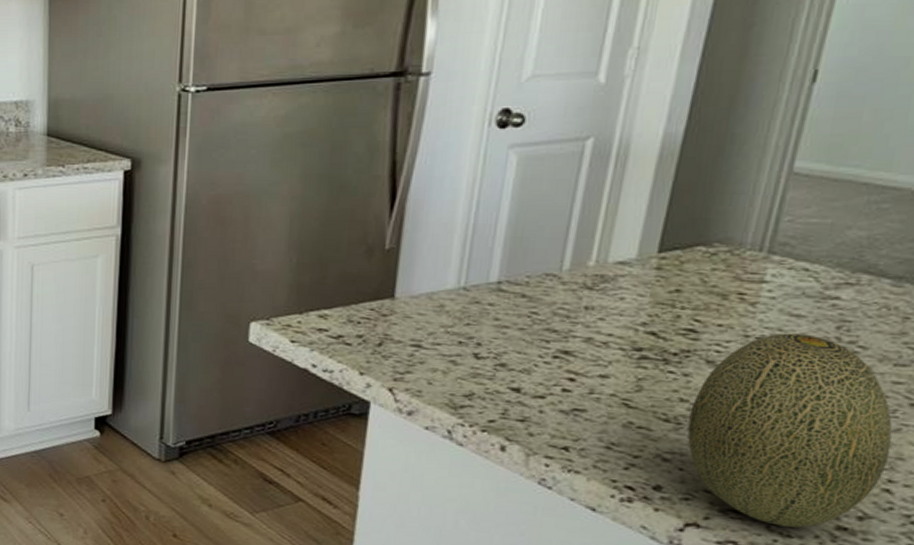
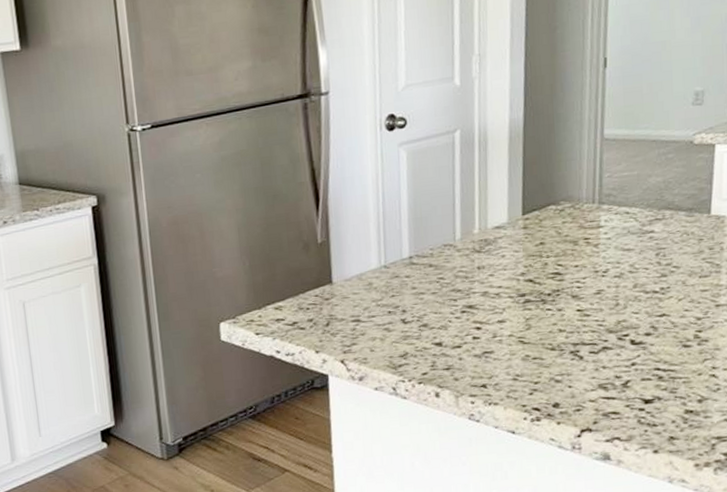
fruit: present [687,333,893,528] -> none [568,263,710,419]

